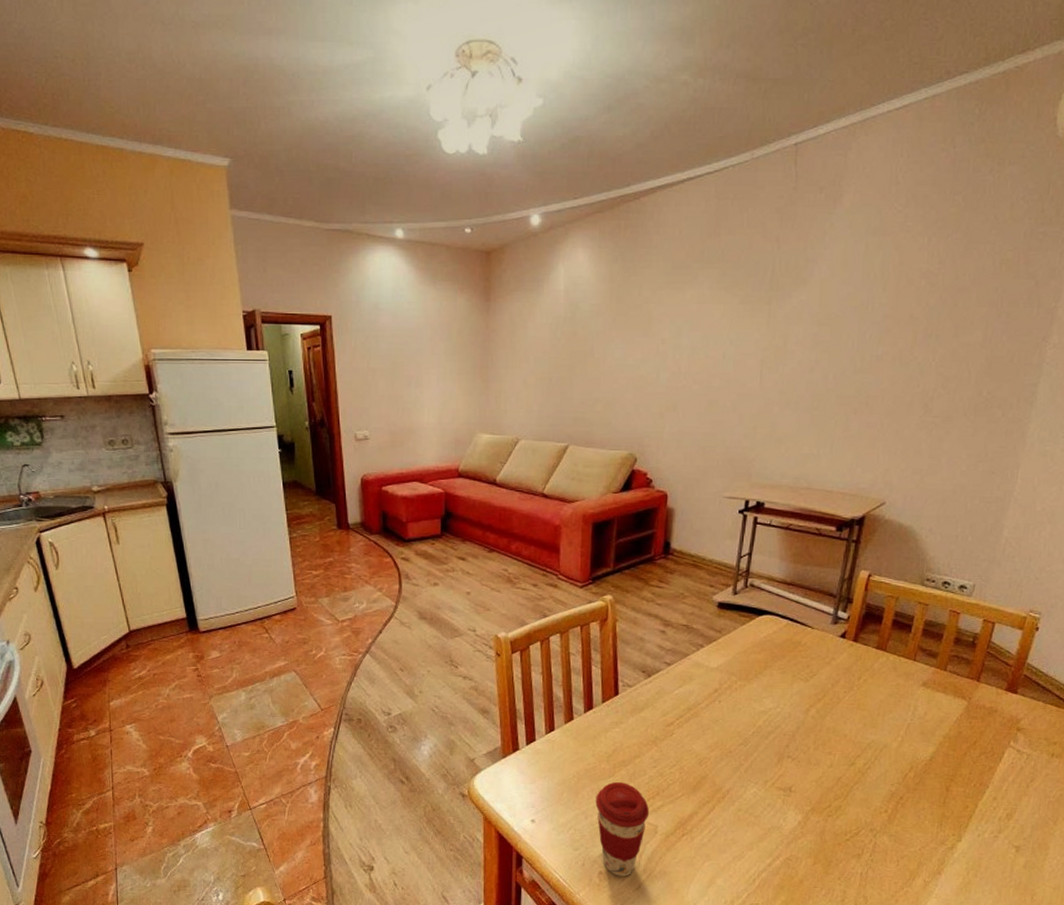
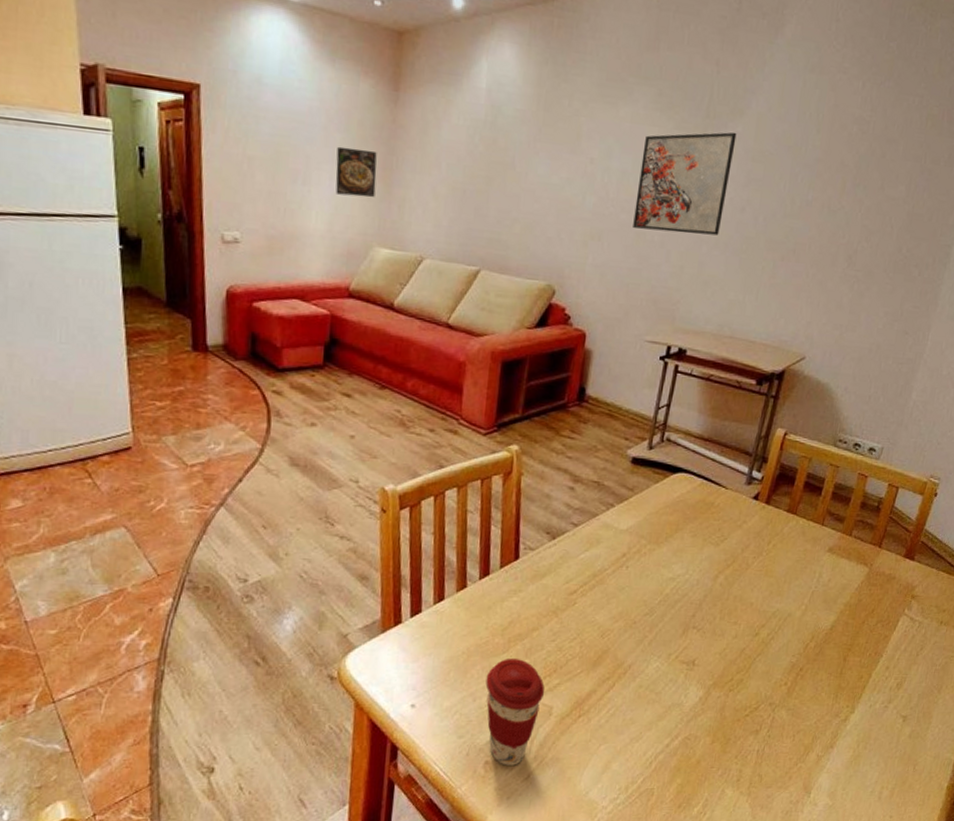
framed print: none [442,353,476,393] -> present [335,146,377,198]
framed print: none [705,300,801,397] -> present [633,132,737,236]

